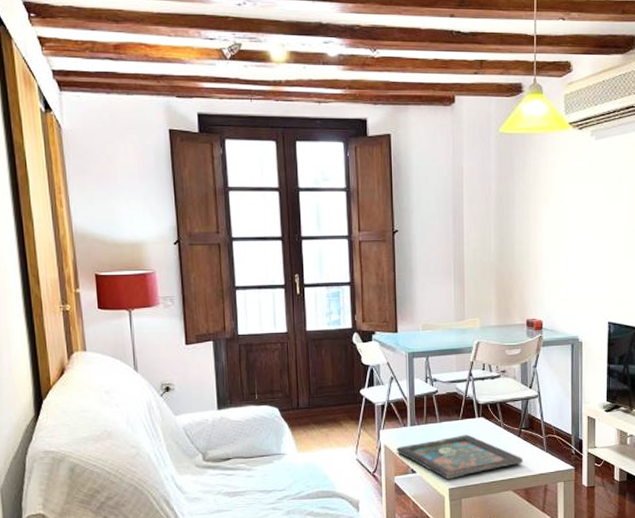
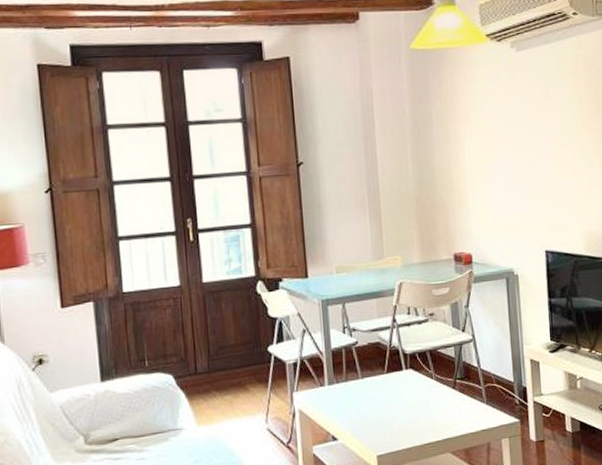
decorative tray: present [396,434,524,479] -> none [313,390,461,445]

